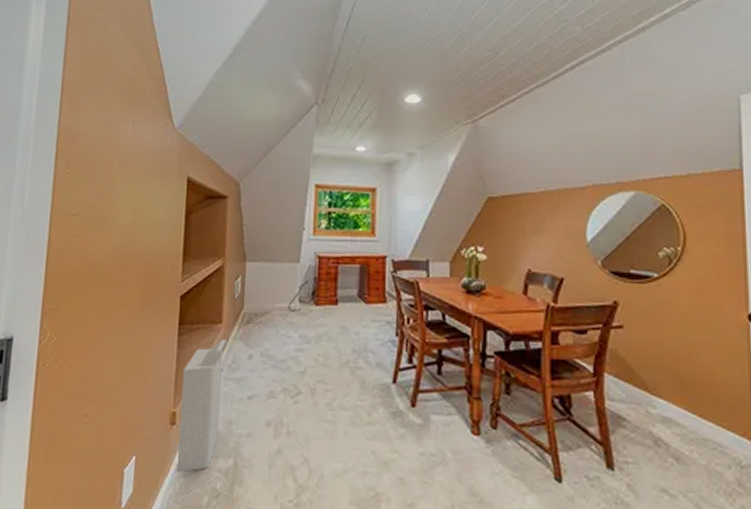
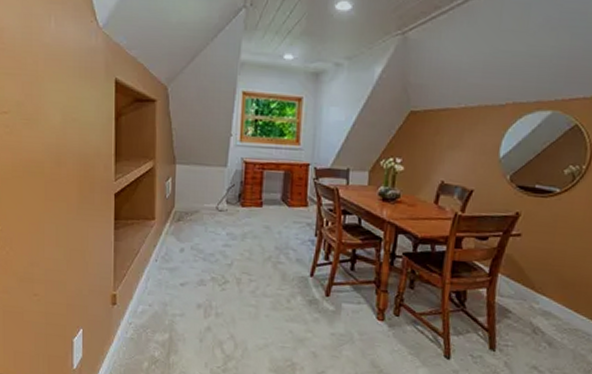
air purifier: present [176,339,226,473] -> none [119,234,159,343]

